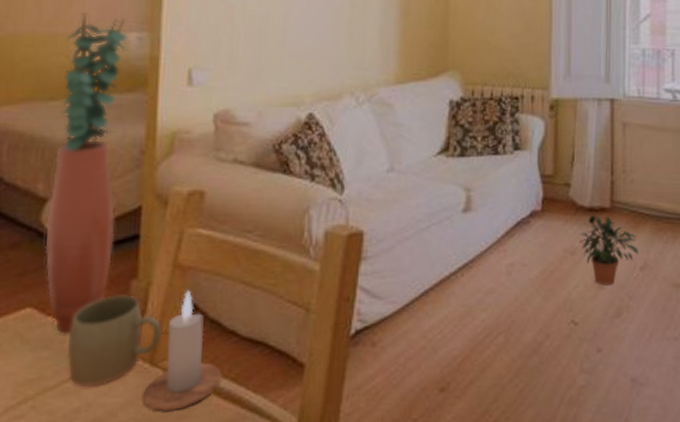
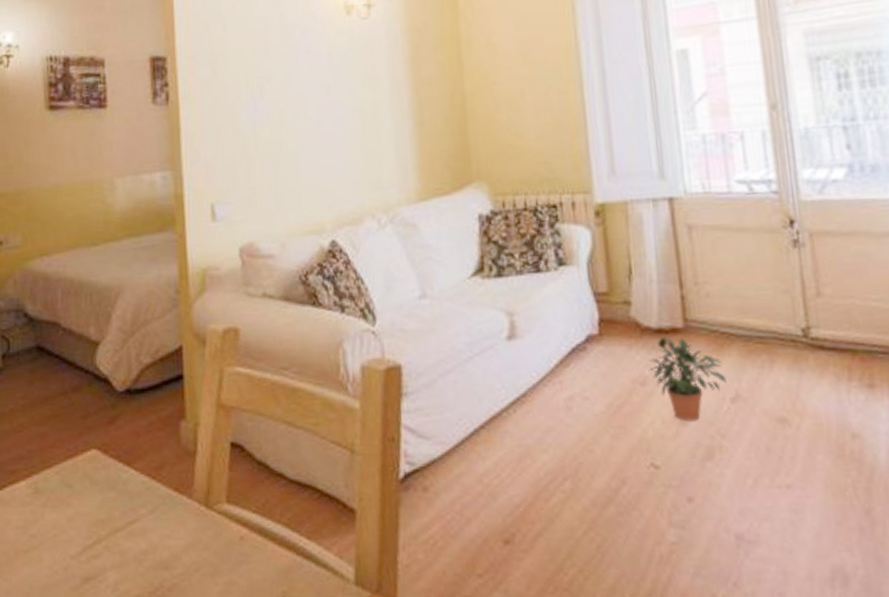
vase: present [45,13,128,335] -> none [100,158,162,476]
mug: present [66,295,163,387] -> none [128,436,214,528]
candle: present [142,289,223,412] -> none [202,430,276,556]

